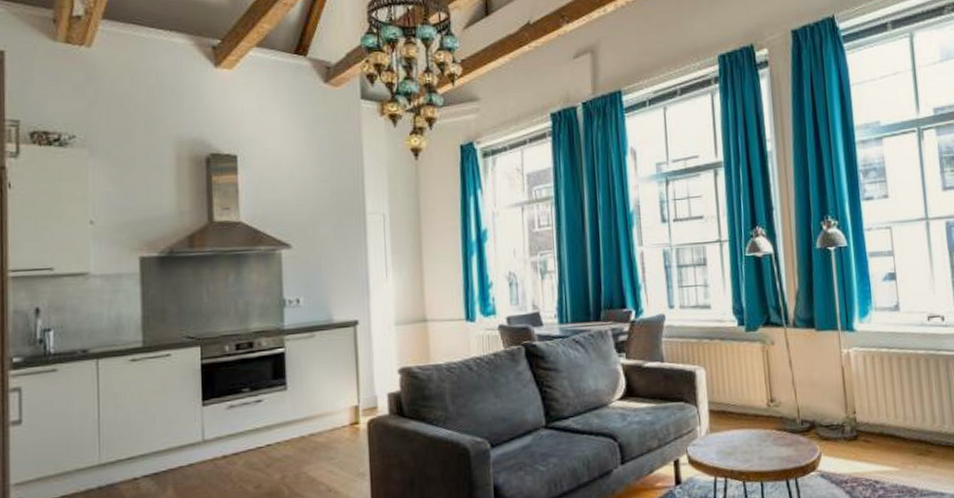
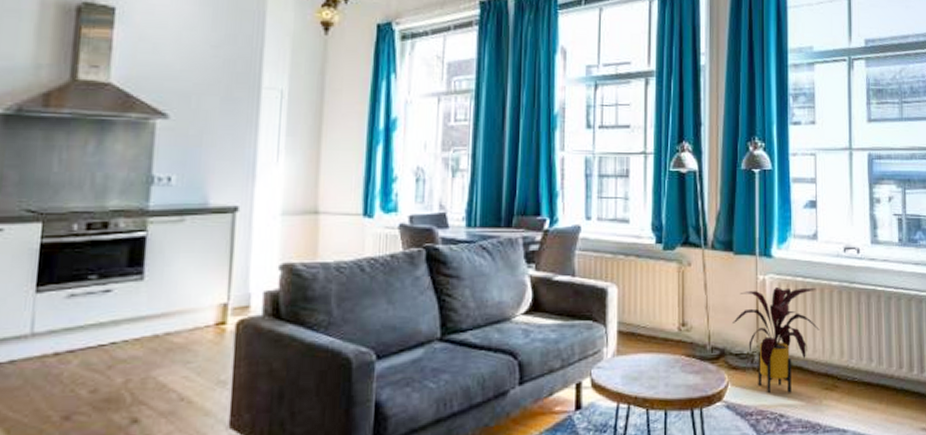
house plant: none [820,358,909,462] -> present [733,286,820,394]

